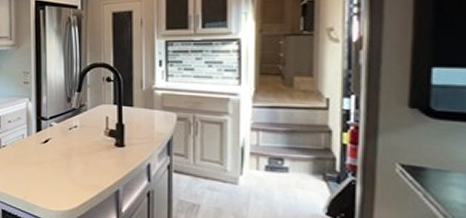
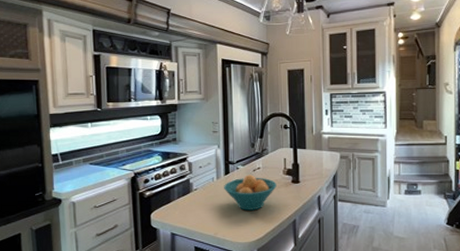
fruit bowl: none [35,133,97,175] -> present [224,175,277,211]

